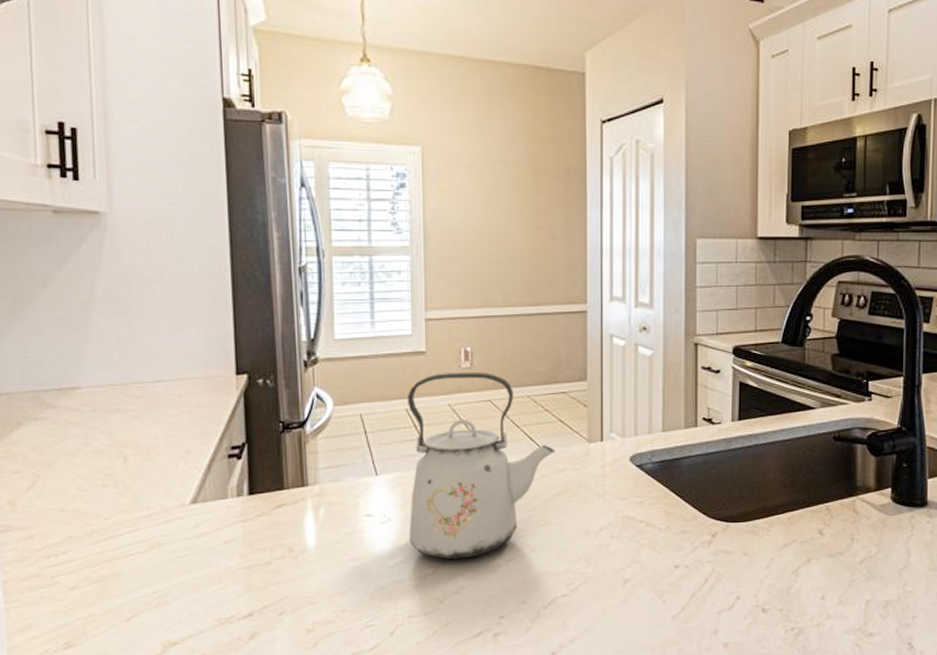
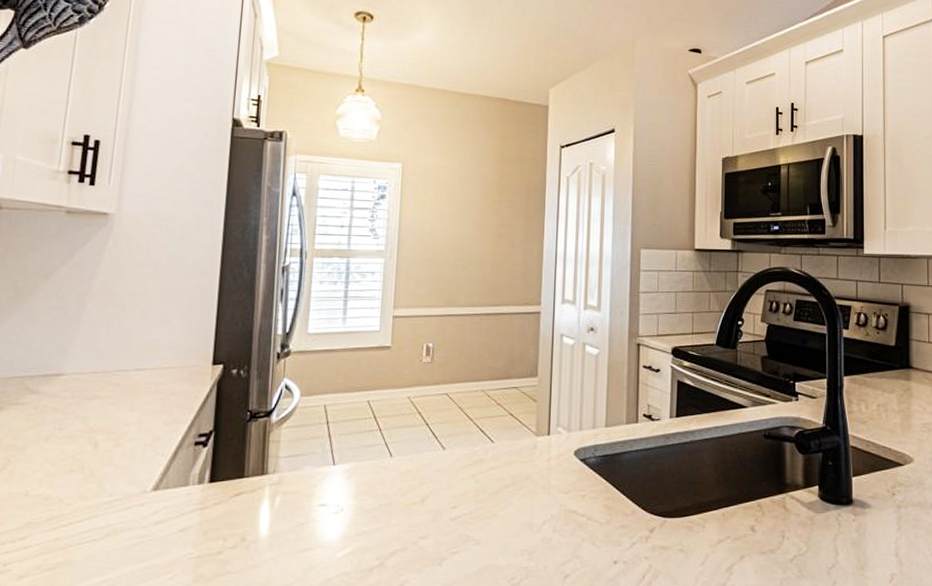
kettle: present [408,373,556,559] -> none [359,367,505,551]

